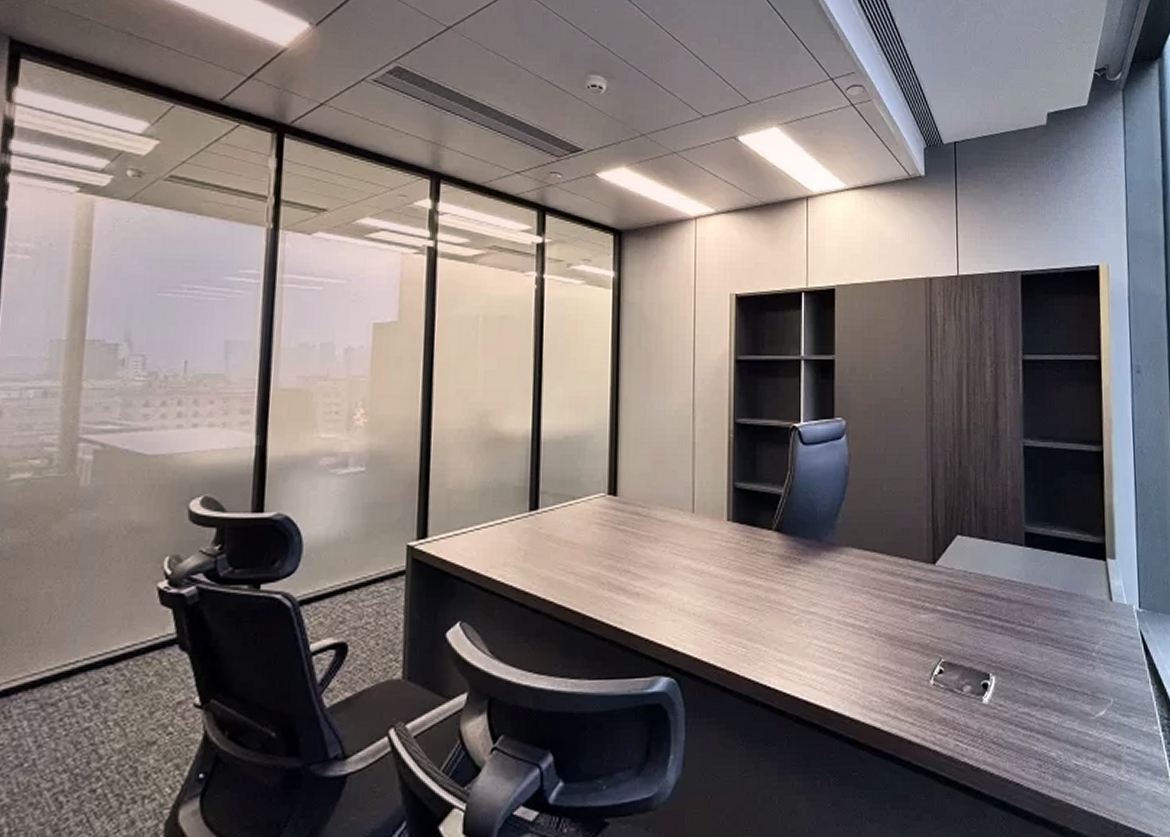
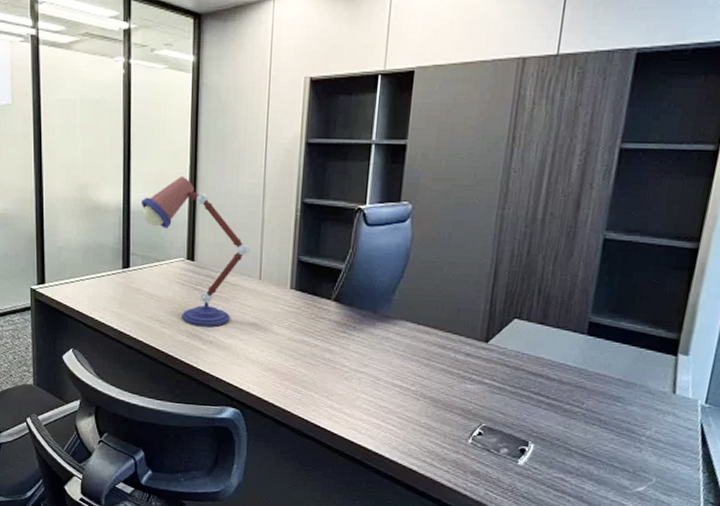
desk lamp: none [553,398,681,576] -> present [141,175,250,327]

